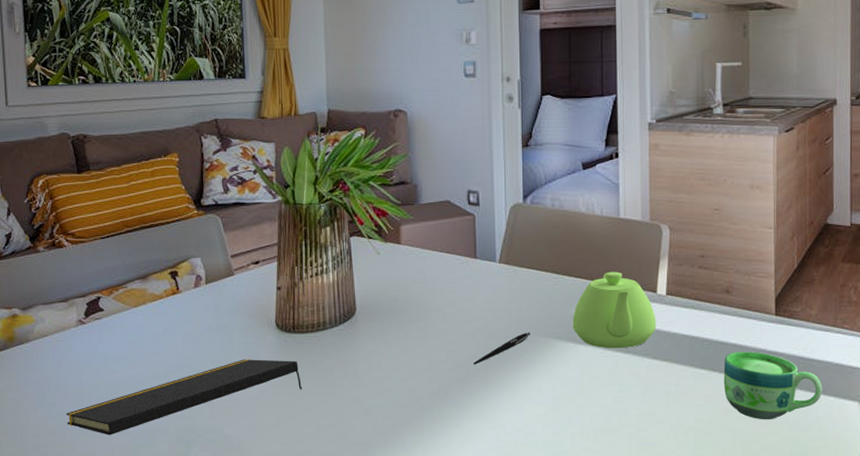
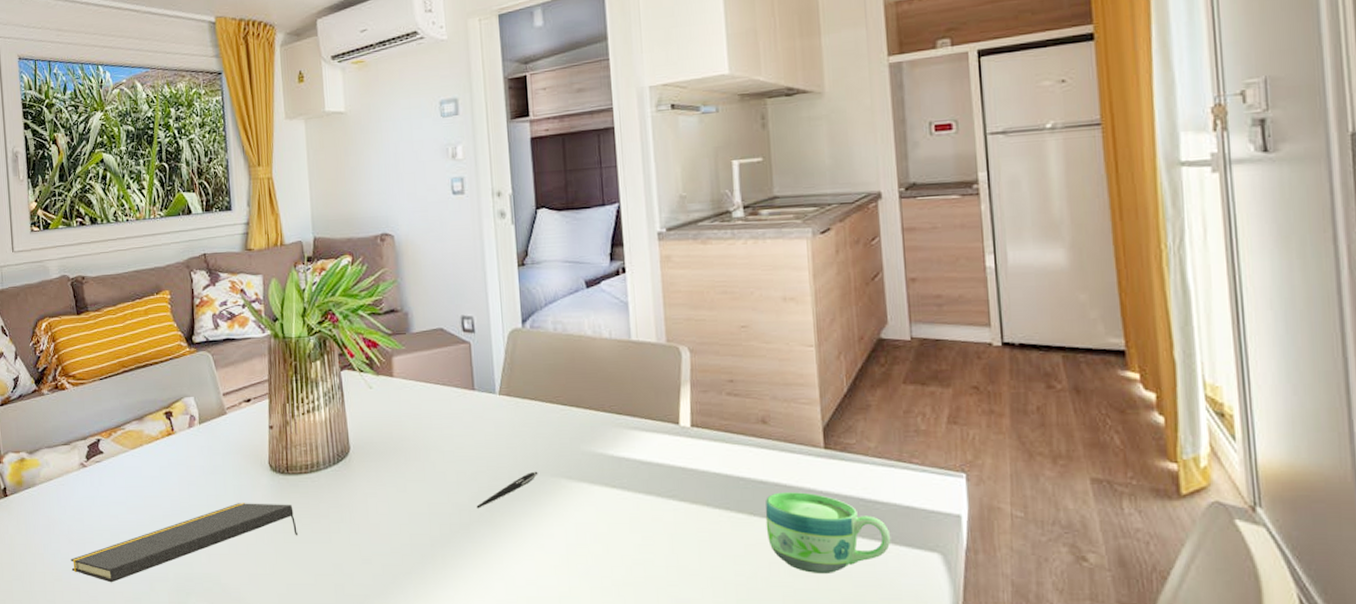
teapot: present [572,271,656,349] -> none [584,401,681,490]

